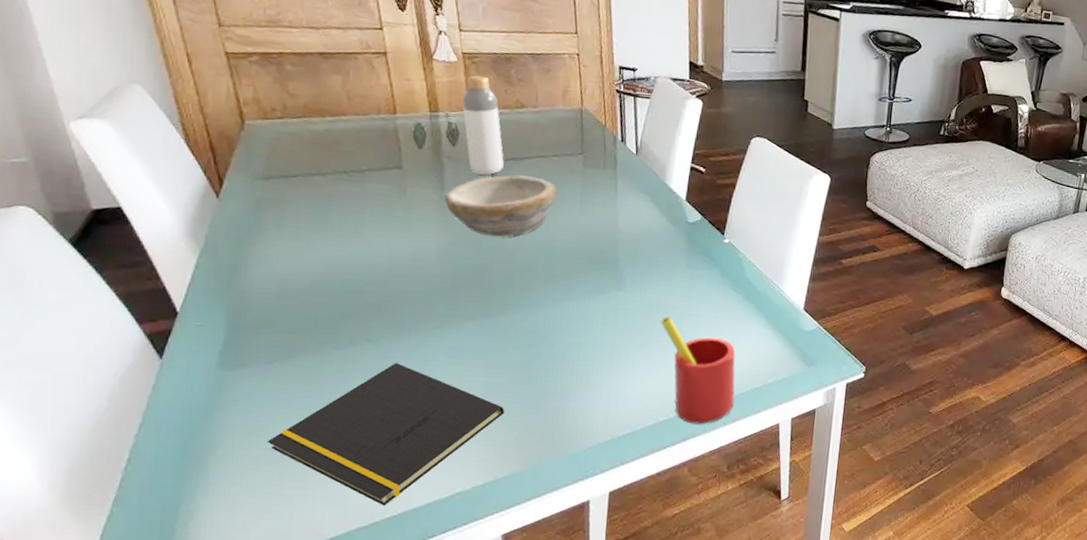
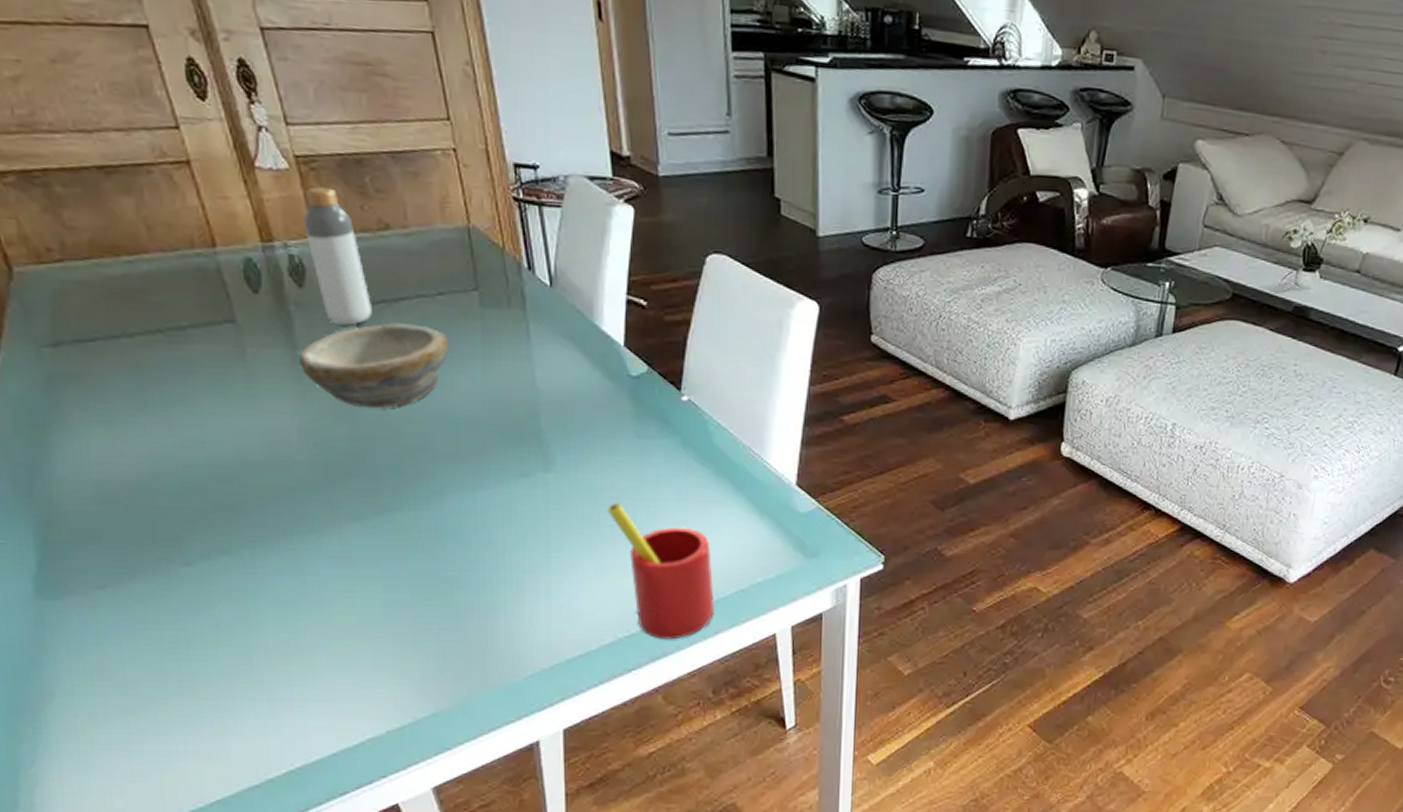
notepad: present [268,363,505,507] -> none [116,580,417,760]

